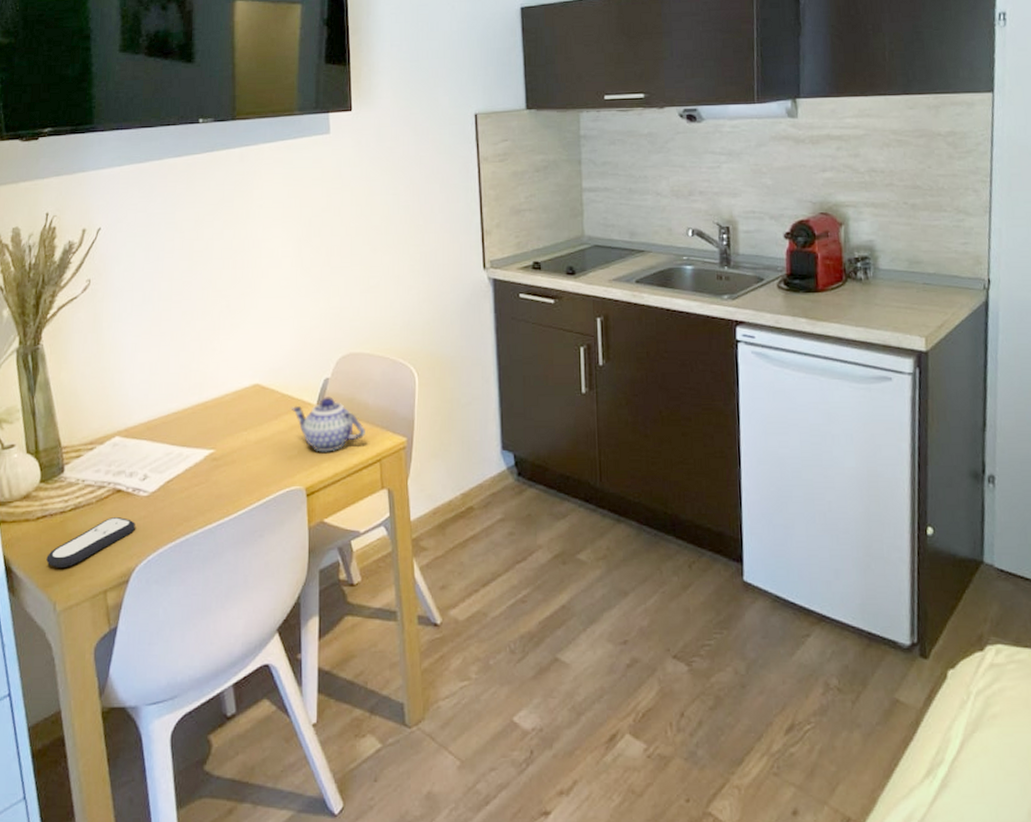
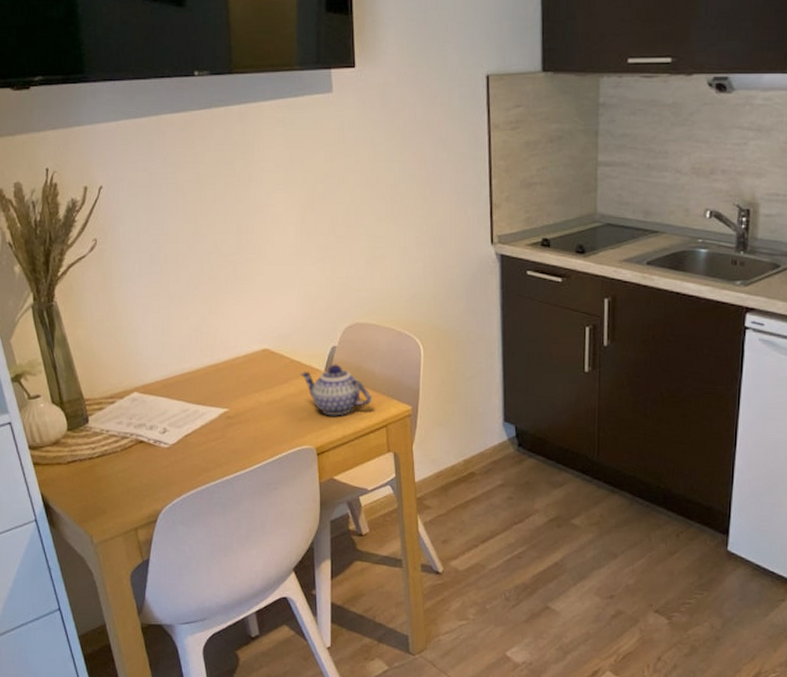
remote control: present [46,517,135,569] -> none [80,465,159,507]

